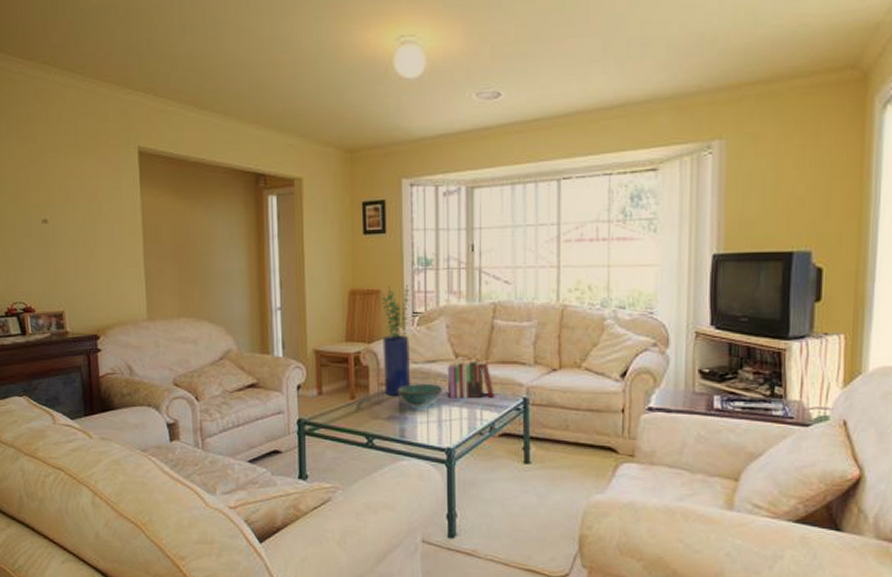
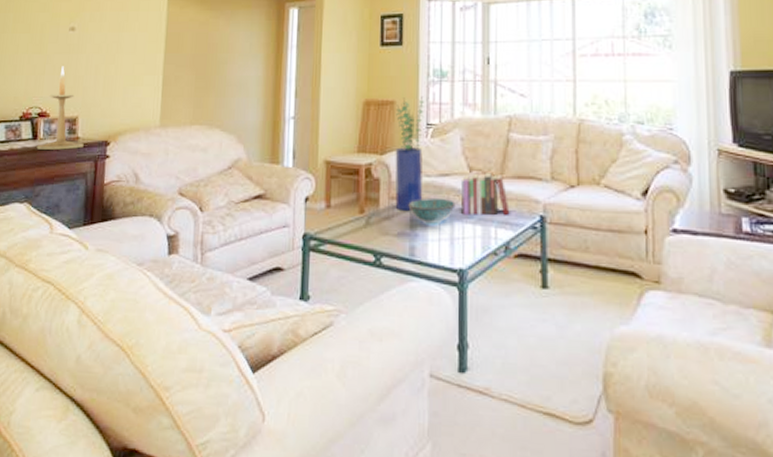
candlestick: none [27,260,74,346] -> present [36,66,84,151]

